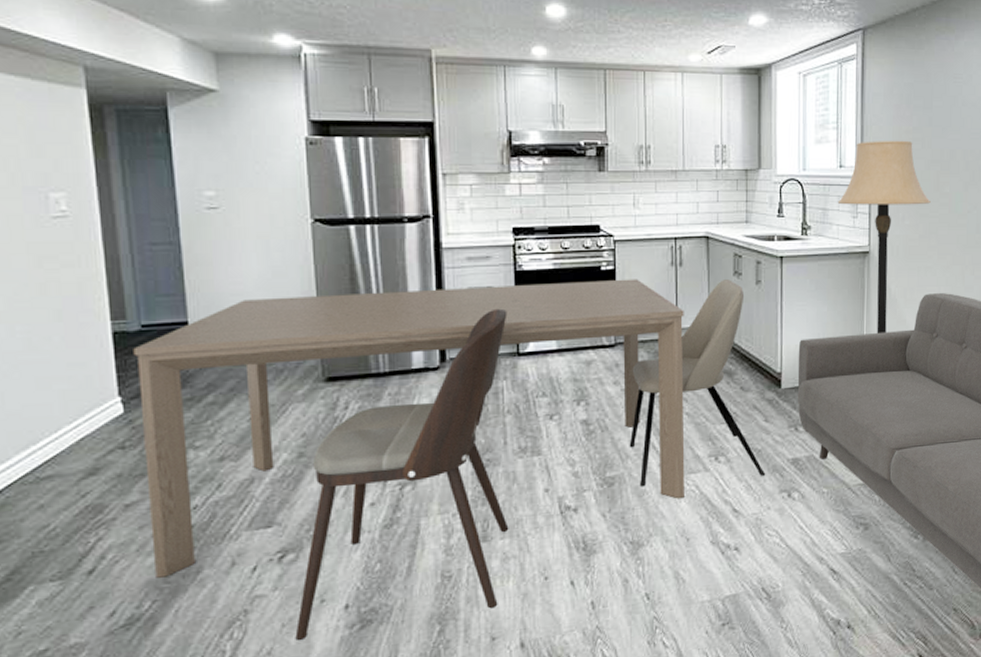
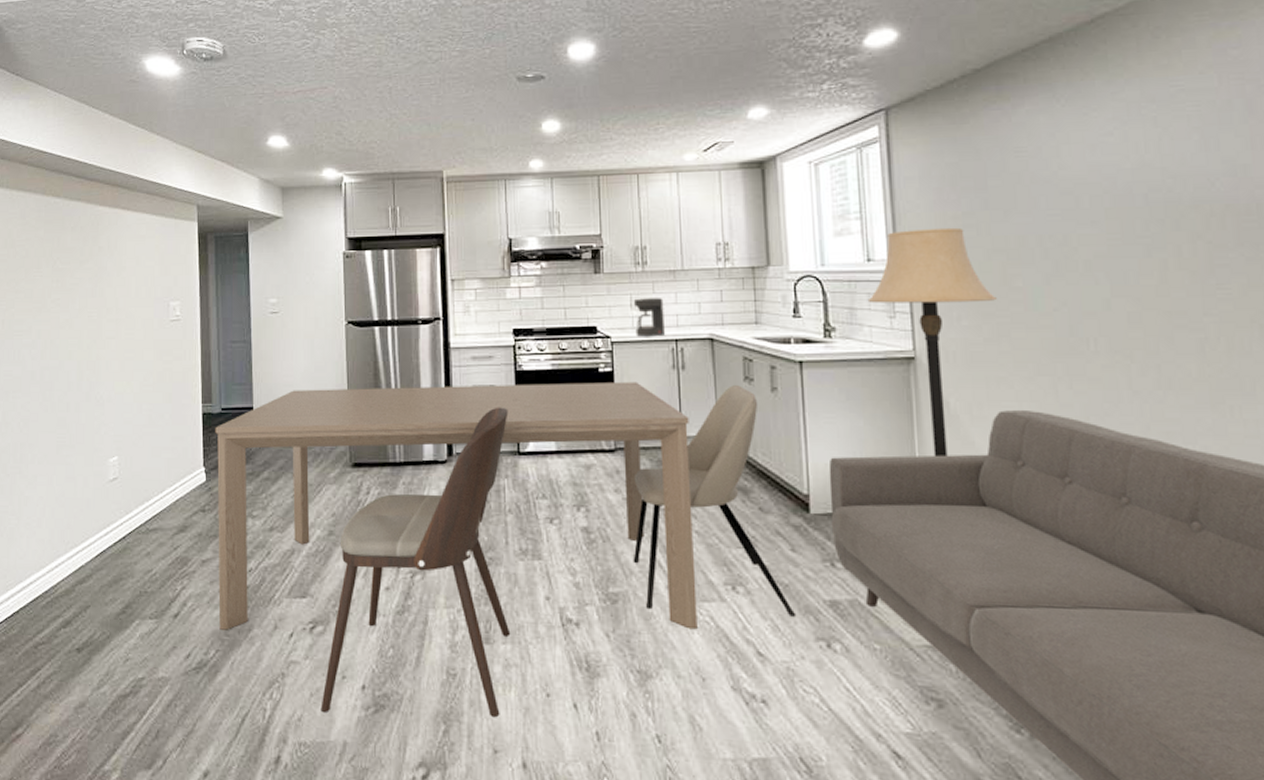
coffee maker: none [636,197,665,235] -> present [633,298,665,337]

